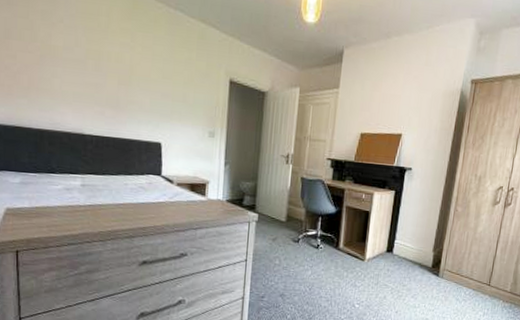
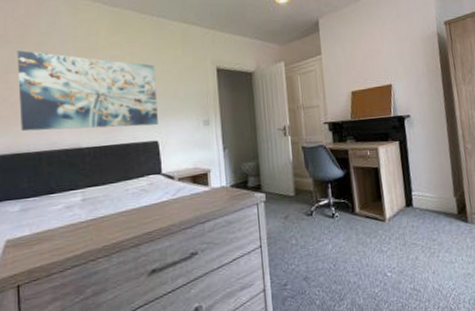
wall art: none [20,16,166,126] -> present [17,50,158,132]

